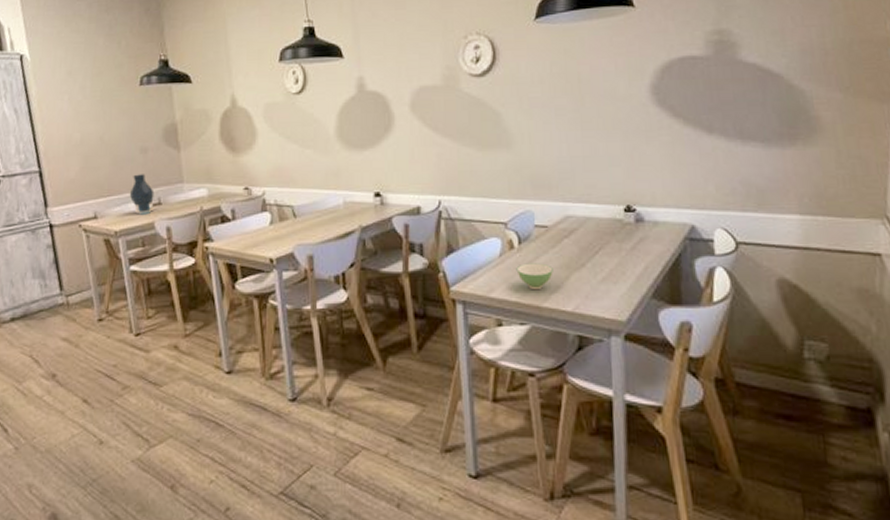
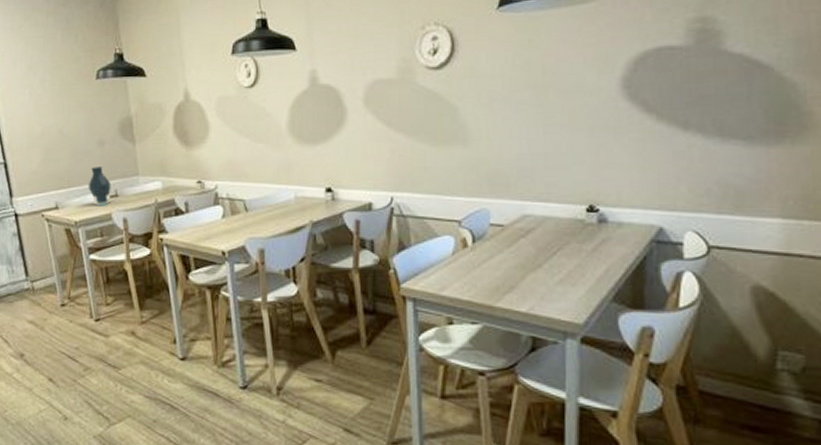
bowl: present [516,263,553,290] -> none [469,262,508,290]

